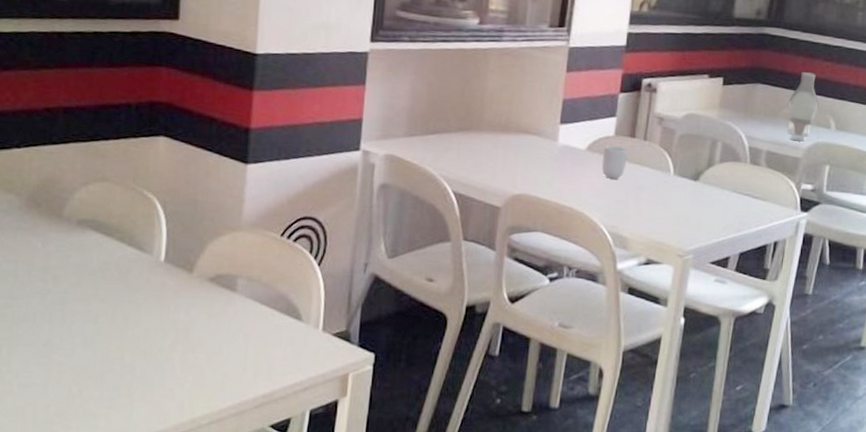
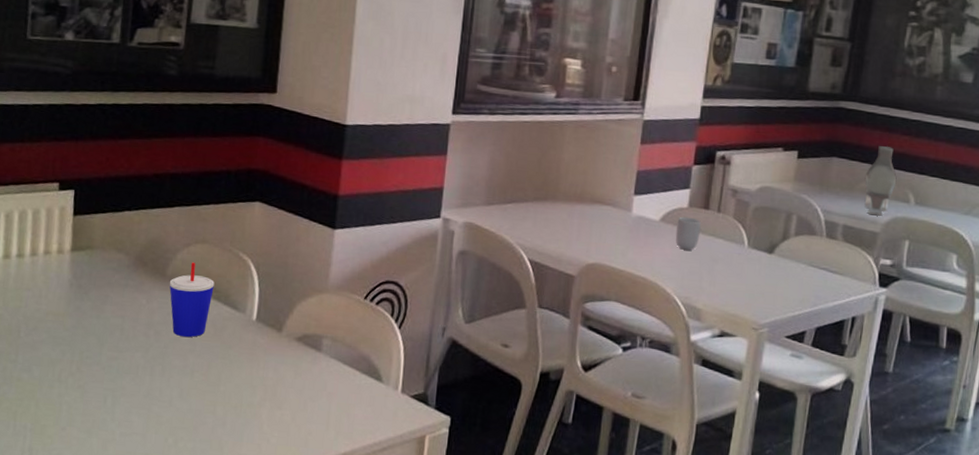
beverage cup: none [66,202,117,281] -> present [169,262,215,337]

